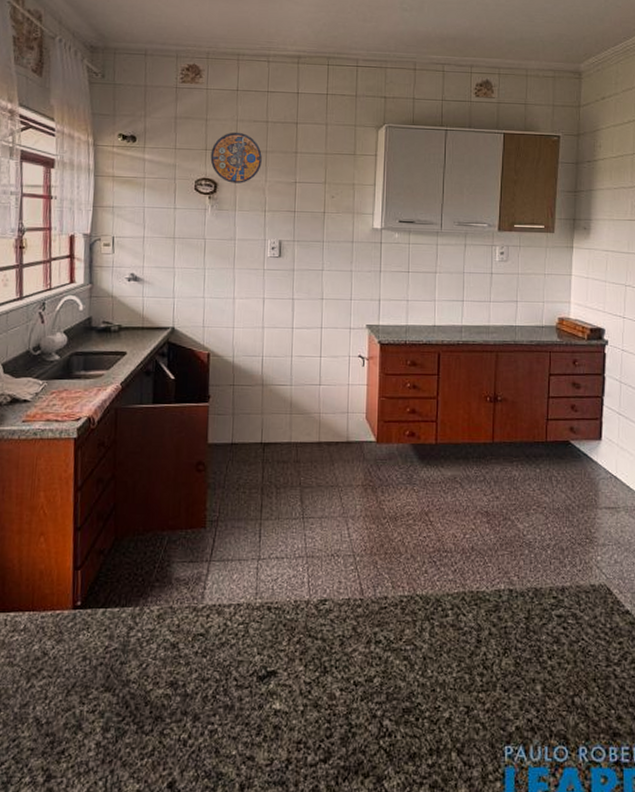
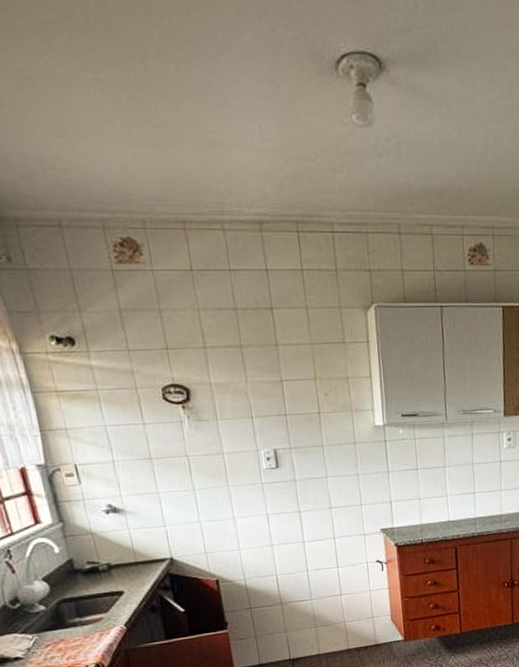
manhole cover: present [210,132,262,183] -> none [173,324,238,388]

